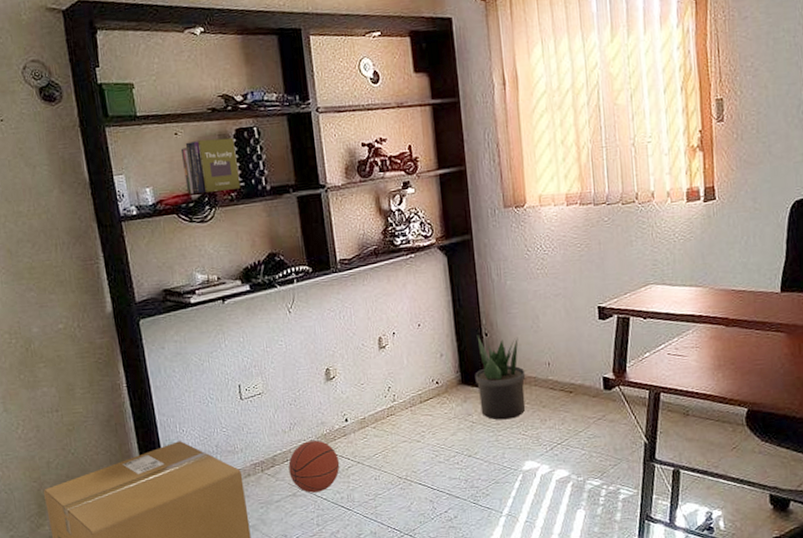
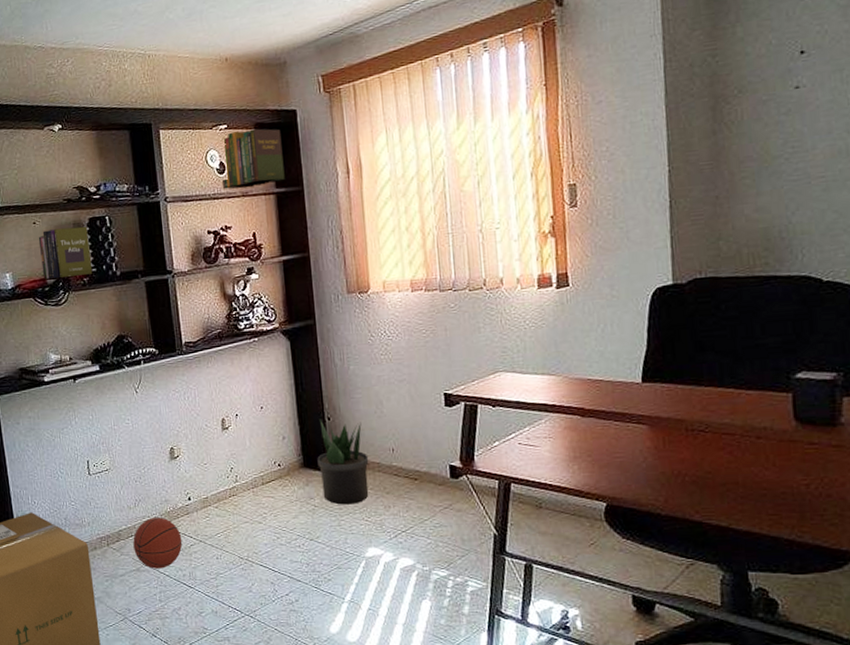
books: none [375,36,441,100] -> present [221,128,285,190]

